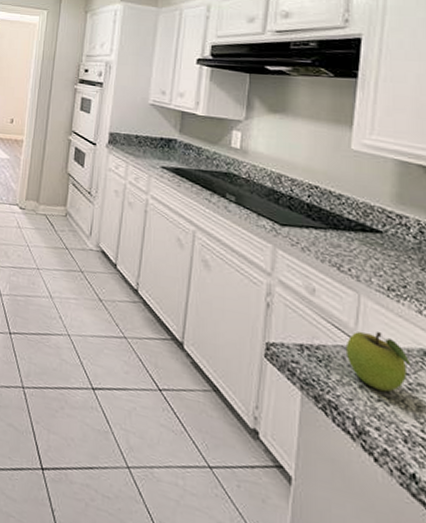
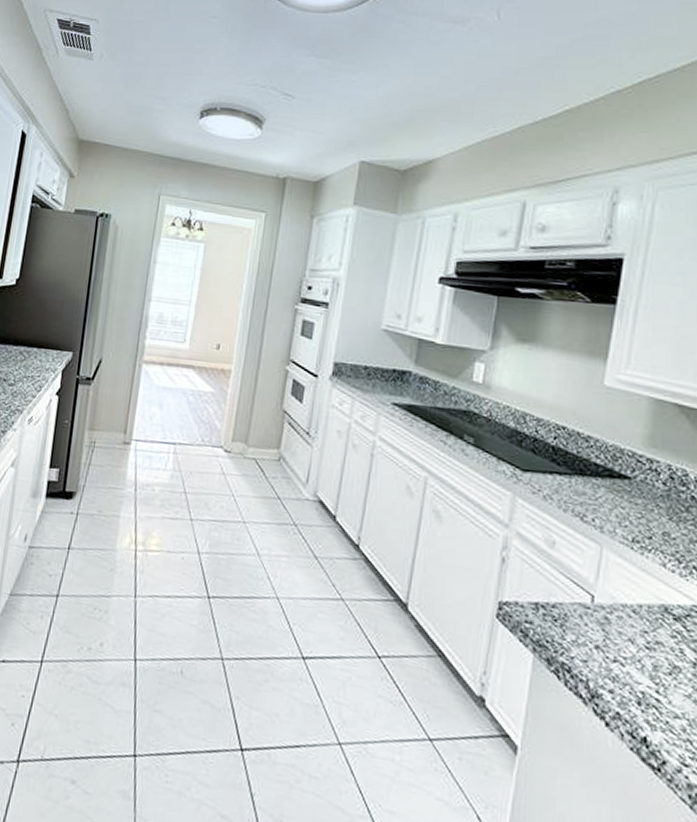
fruit: present [345,331,410,393] -> none [583,587,649,653]

